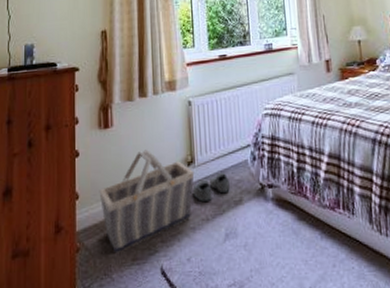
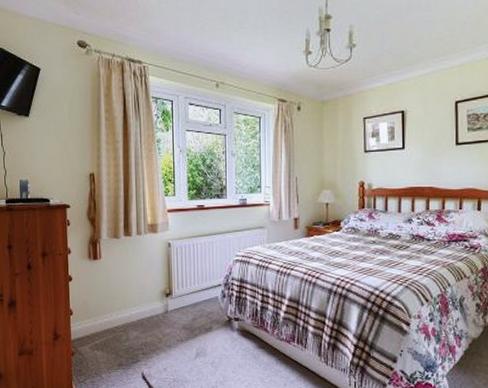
basket: present [99,149,195,254] -> none [90,280,172,359]
shoe: present [192,172,230,202] -> none [170,304,202,326]

